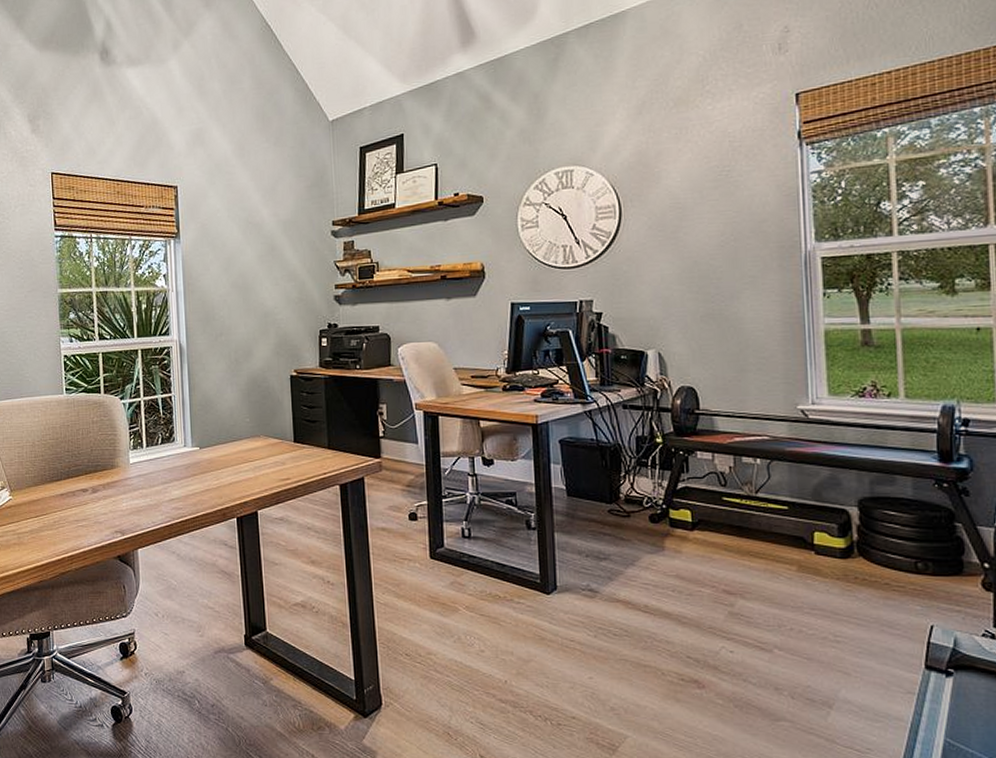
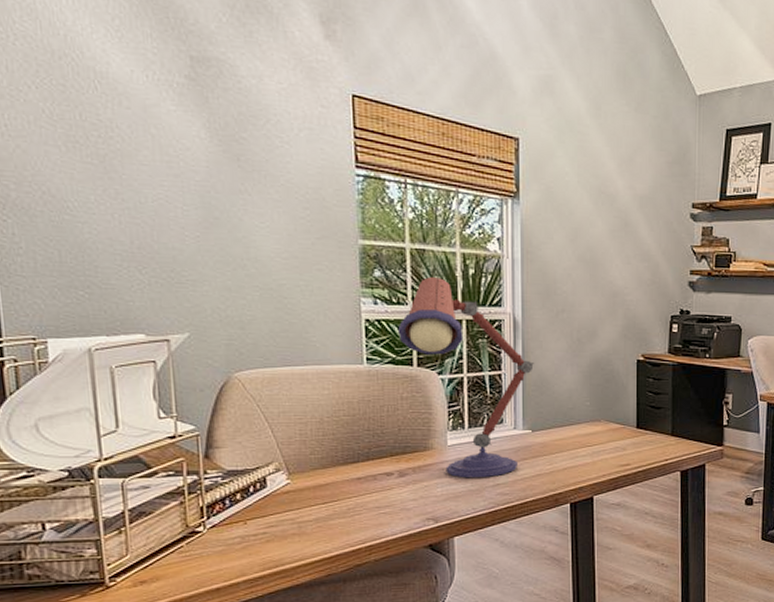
desk lamp: none [88,314,199,494] -> present [397,277,534,478]

